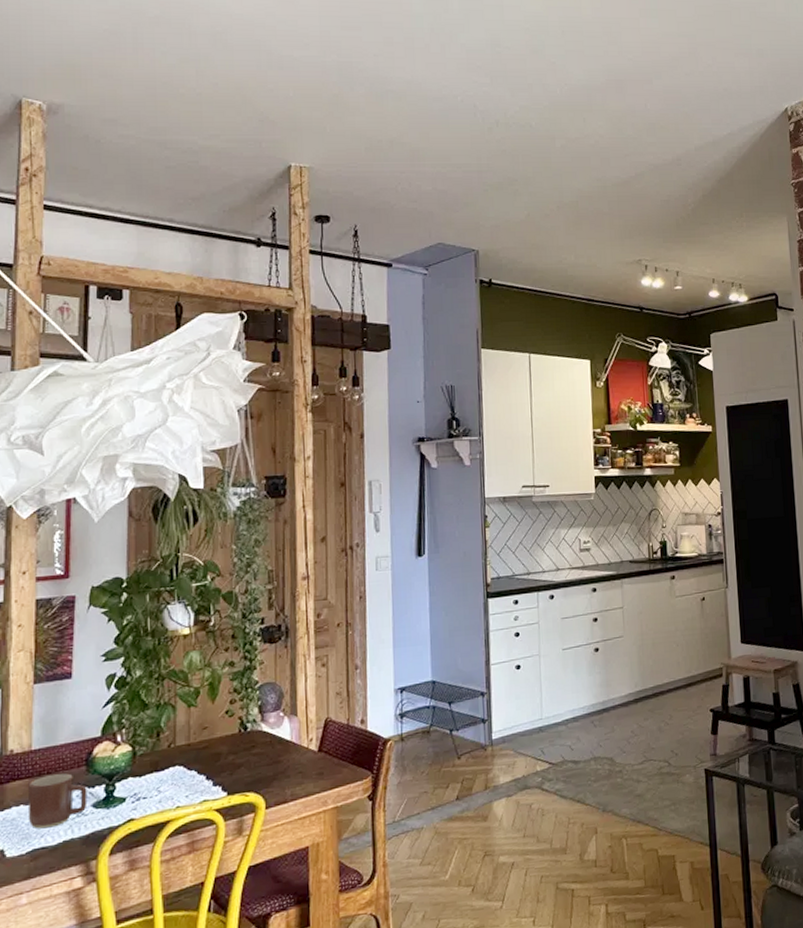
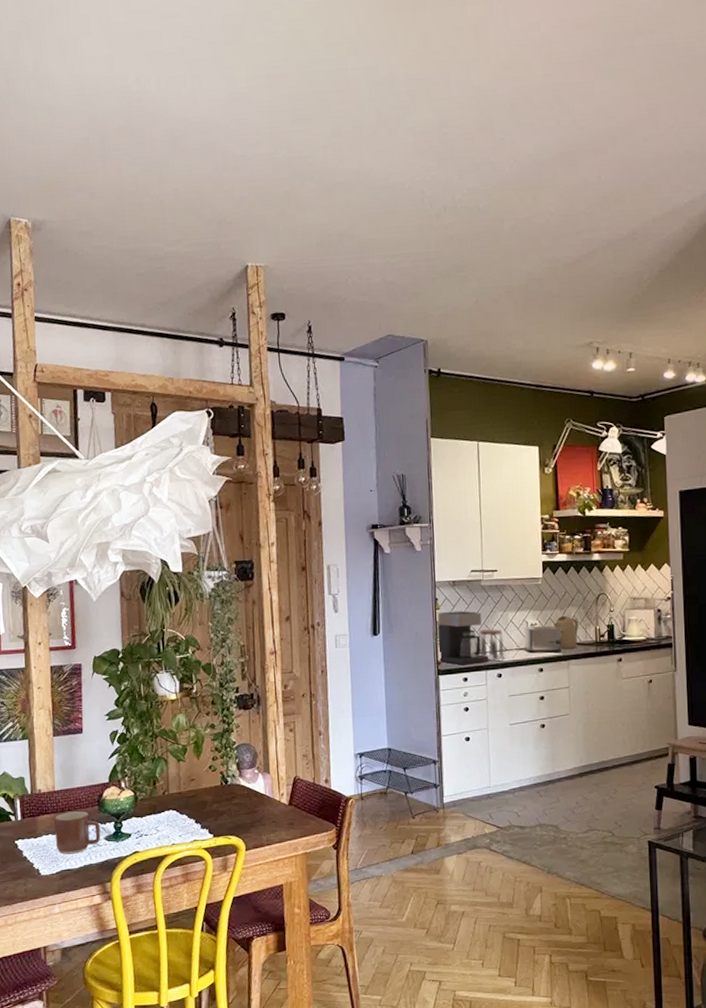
coffee maker: none [487,528,541,587] -> present [437,610,489,665]
jar: none [529,547,557,580] -> present [478,628,505,660]
toaster: none [576,543,616,573] -> present [523,625,563,654]
kettle: none [606,532,632,568] -> present [553,615,579,649]

